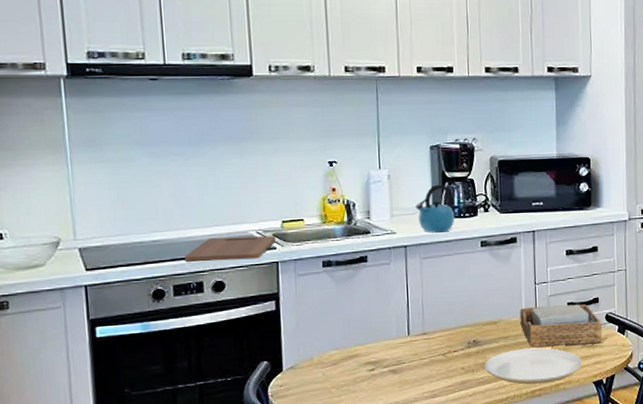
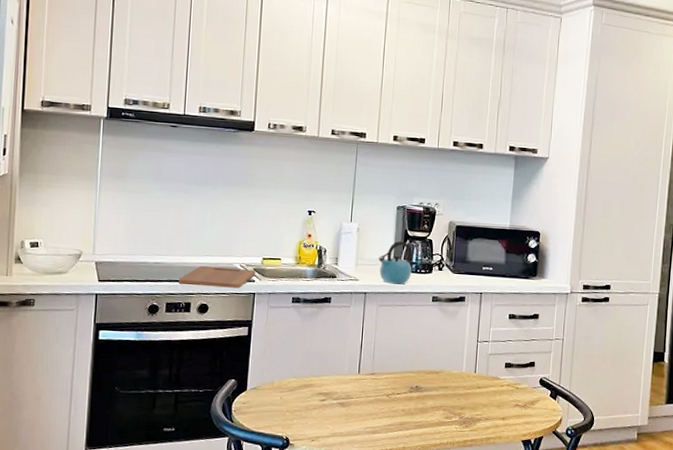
plate: present [485,347,583,385] -> none [423,400,514,435]
napkin holder: present [520,304,602,348] -> none [460,363,536,405]

